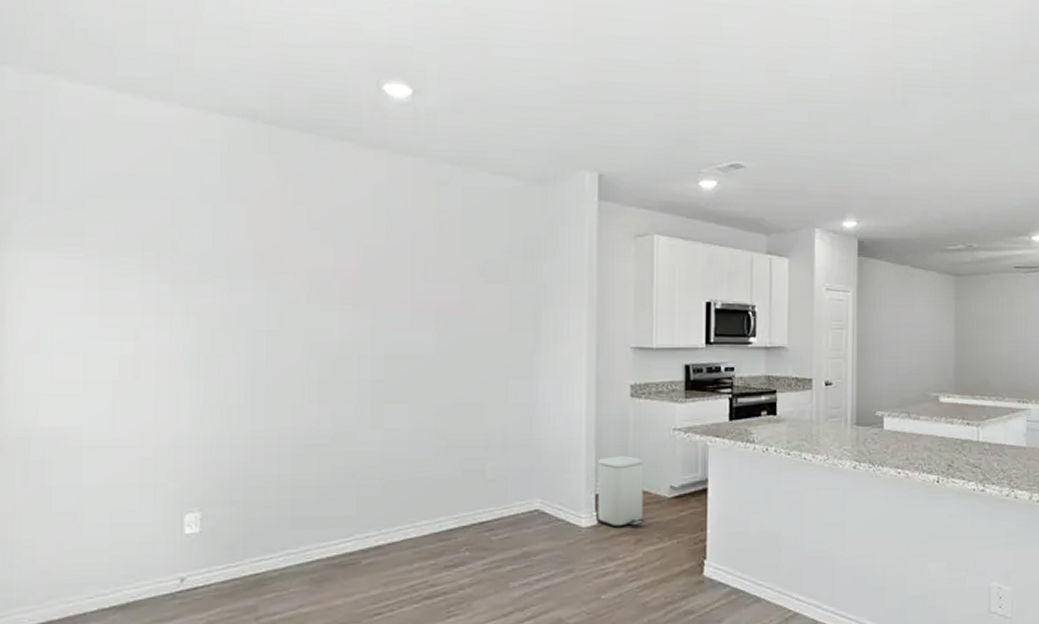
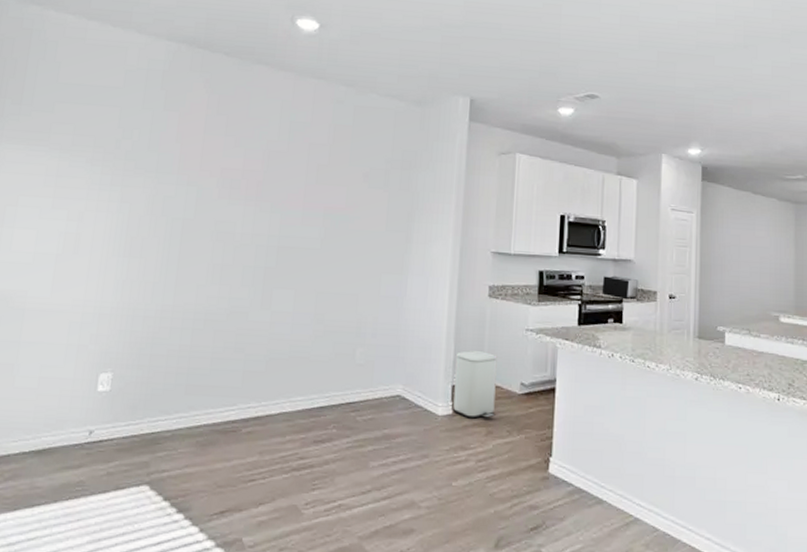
toaster: none [753,365,793,390] -> present [602,275,639,300]

